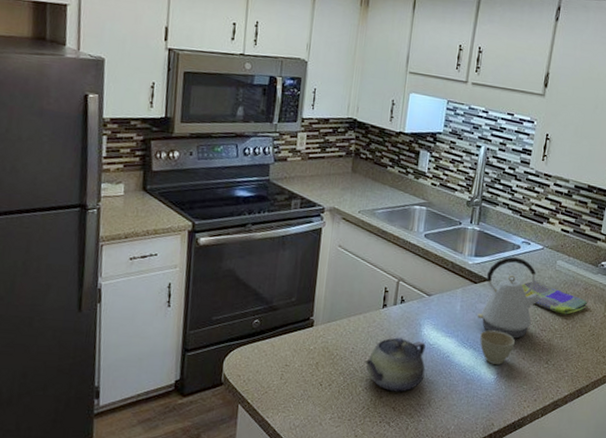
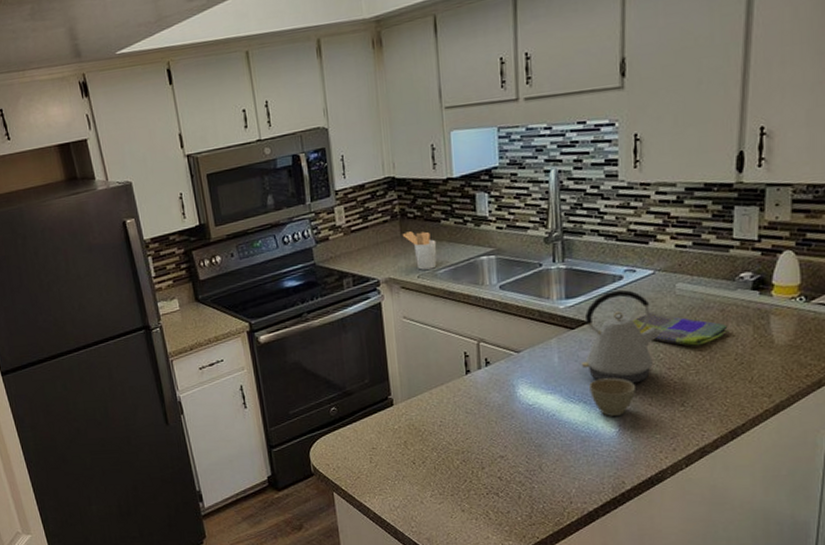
utensil holder: none [353,170,381,208] -> present [402,231,437,270]
teapot: present [363,337,426,392] -> none [456,403,529,461]

